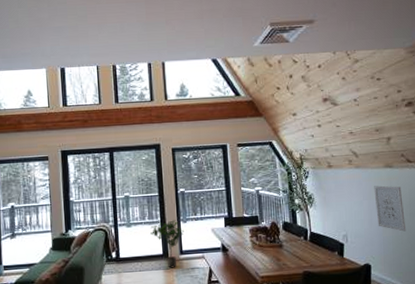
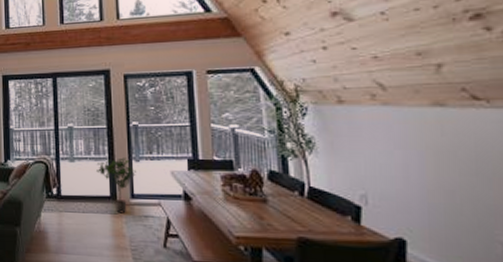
wall art: present [374,185,407,232] -> none [412,131,470,199]

